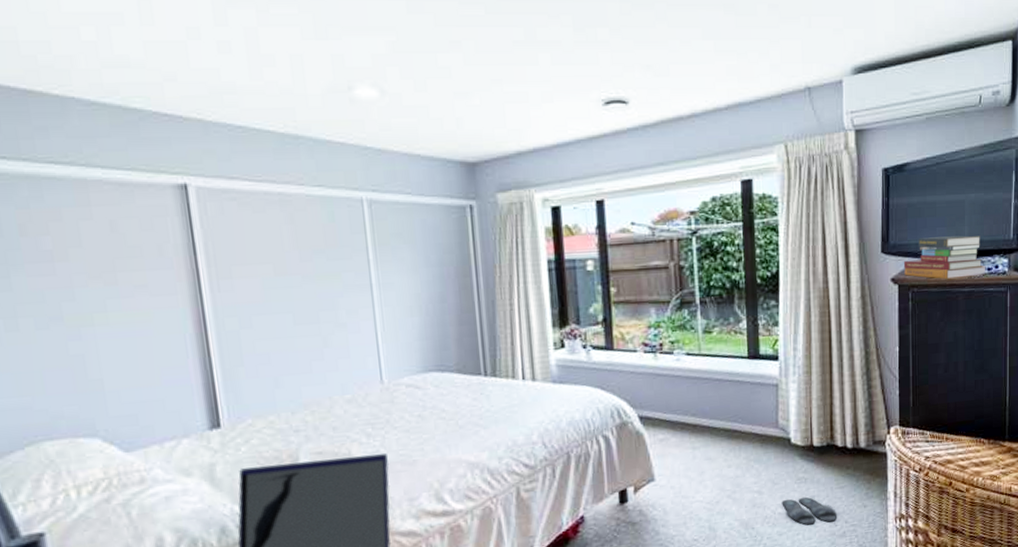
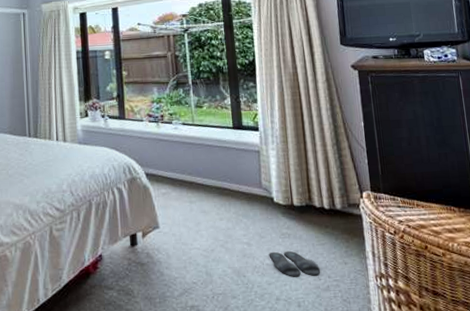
books: present [903,235,986,280] -> none [360,30,437,67]

